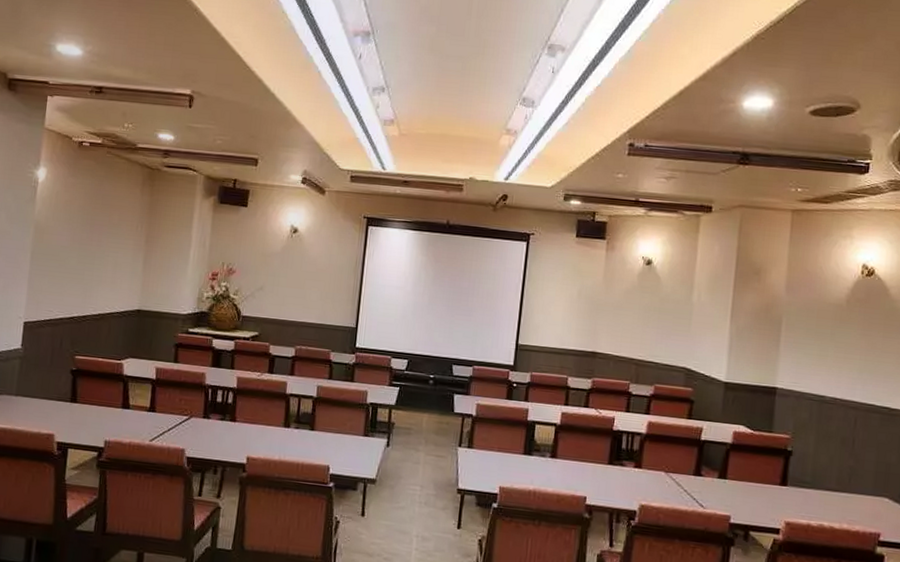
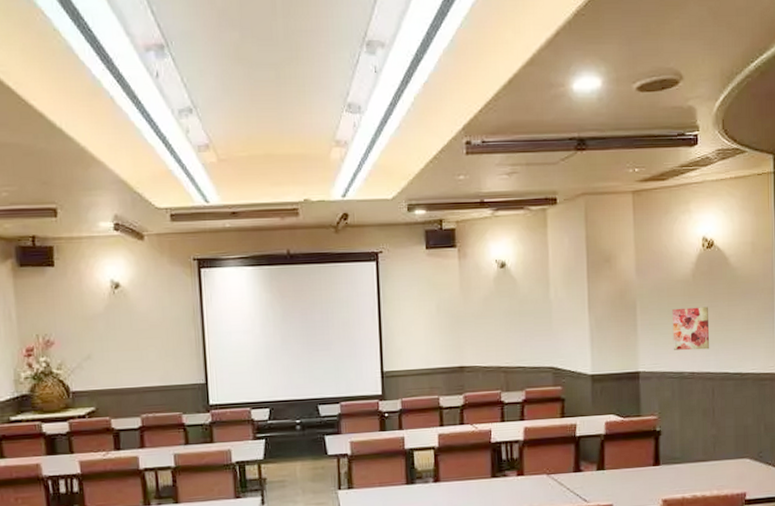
wall art: none [816,330,860,378] -> present [672,306,710,351]

